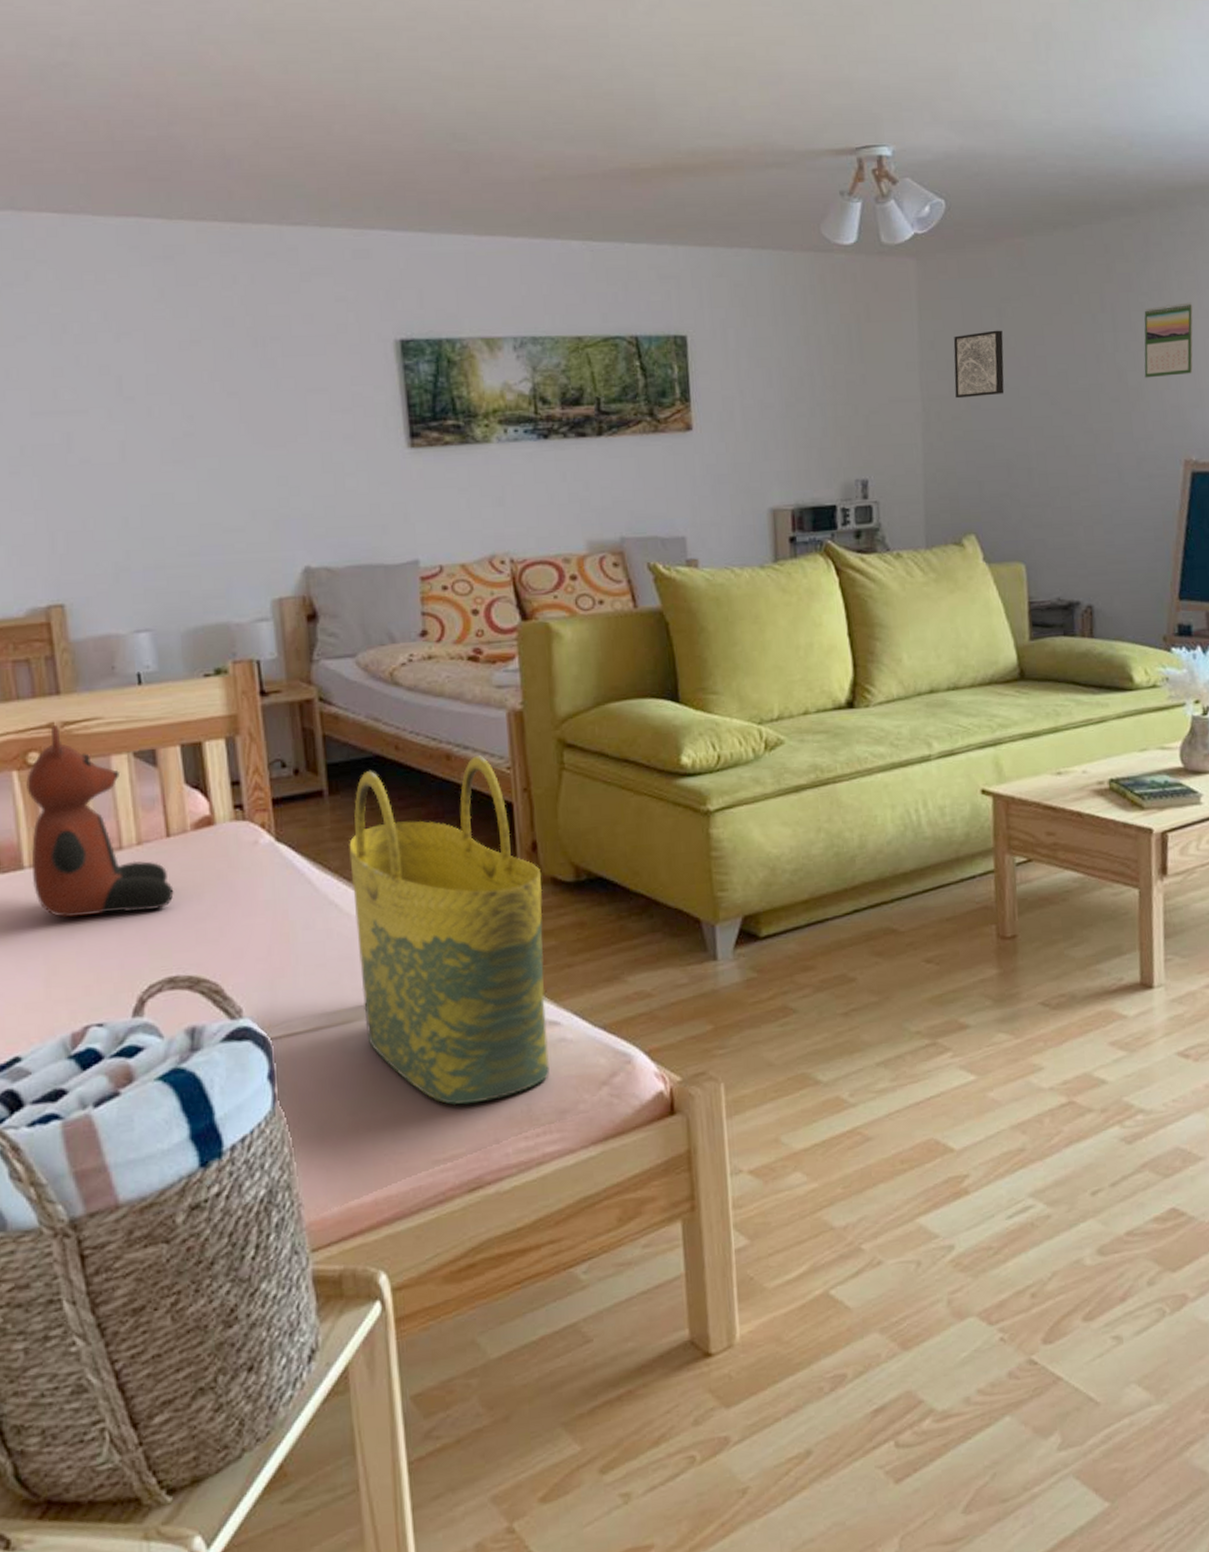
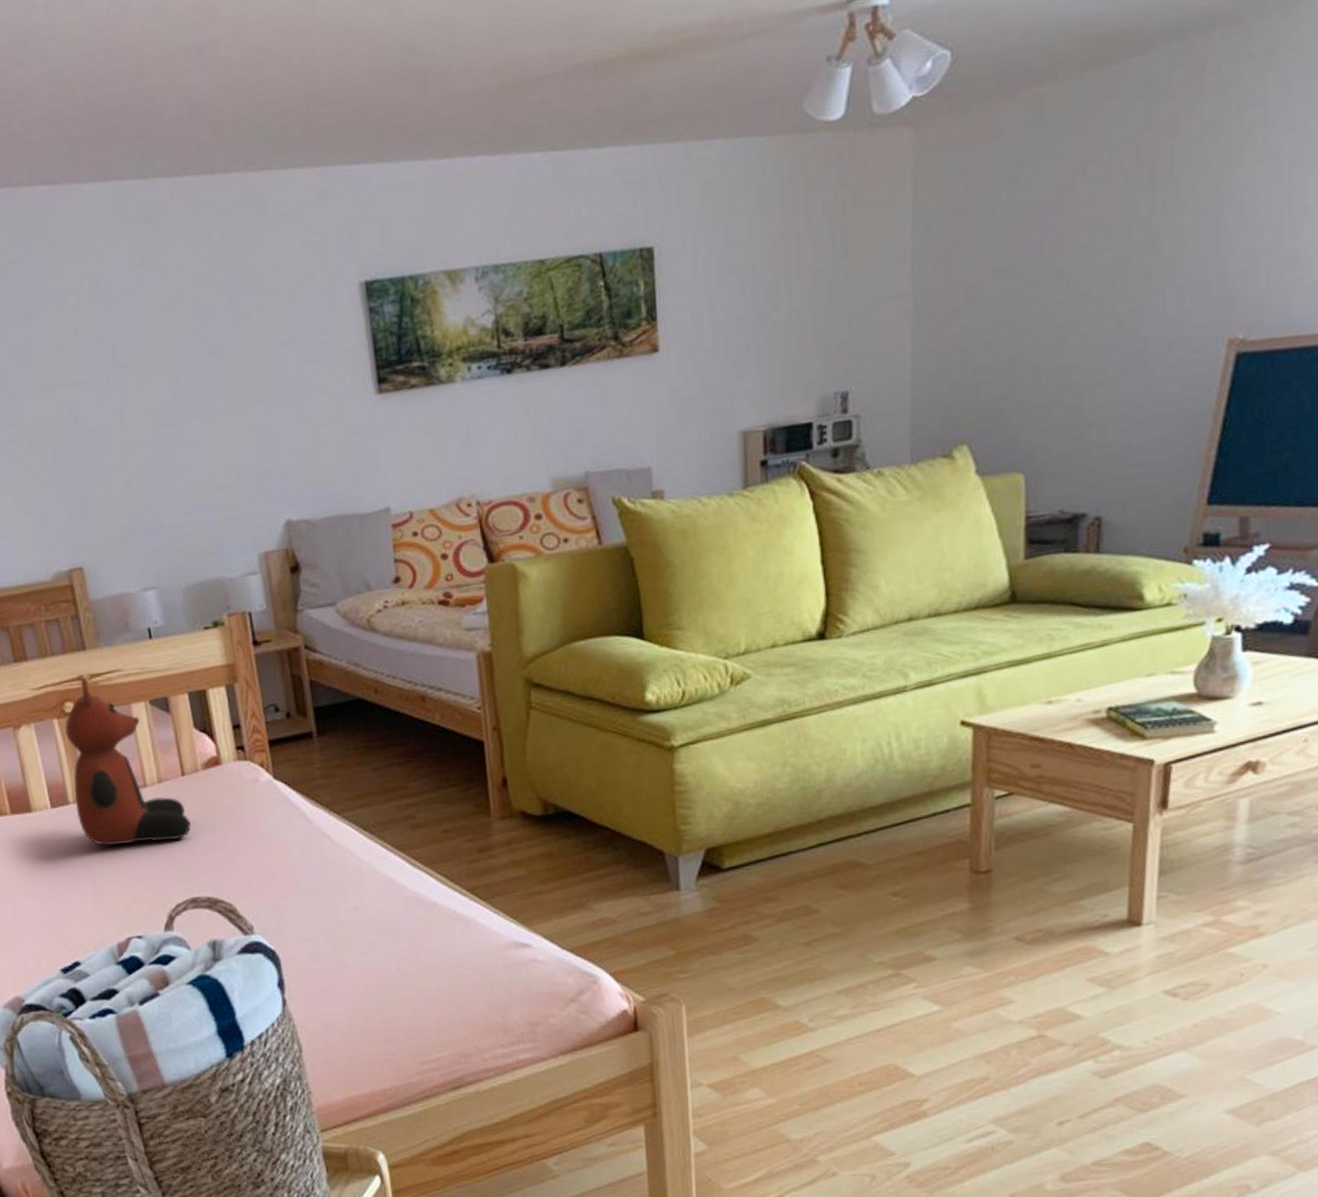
tote bag: present [349,756,550,1105] -> none [337,697,522,1015]
wall art: present [953,330,1005,399] -> none [952,202,1013,290]
calendar: present [1144,302,1193,378] -> none [1186,142,1256,244]

